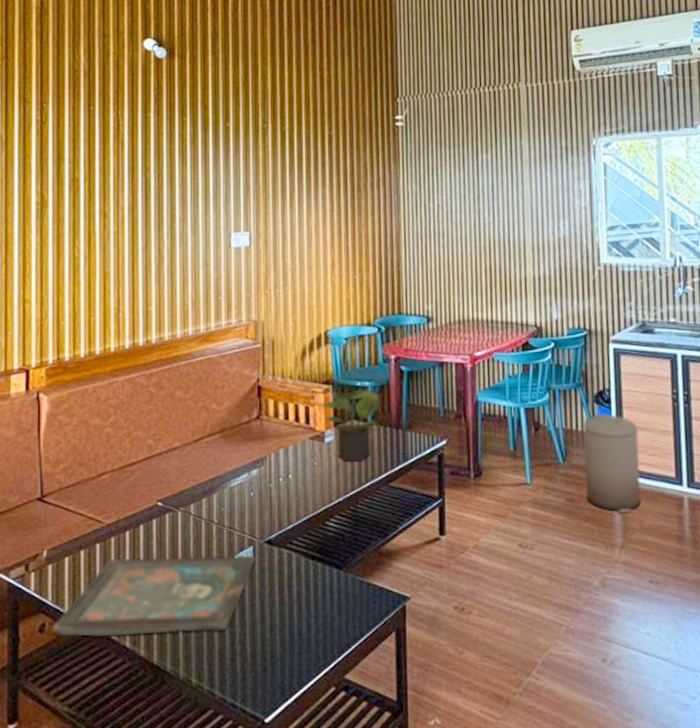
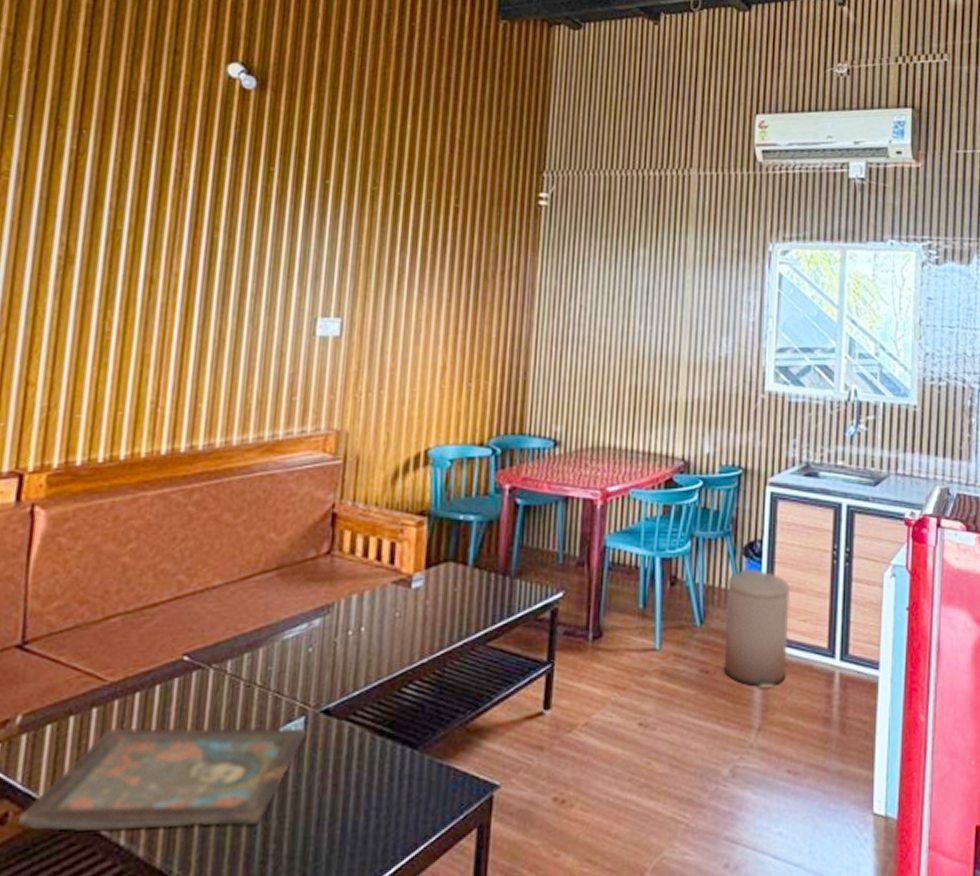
potted plant: present [320,388,381,463] -> none [410,522,488,616]

